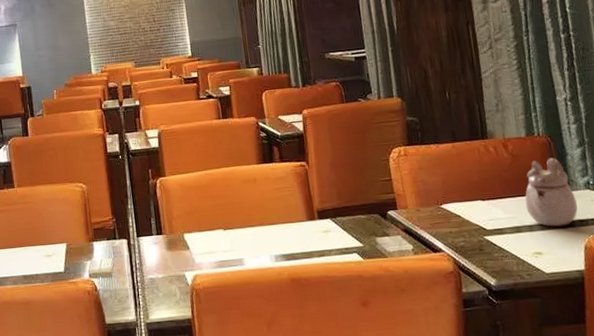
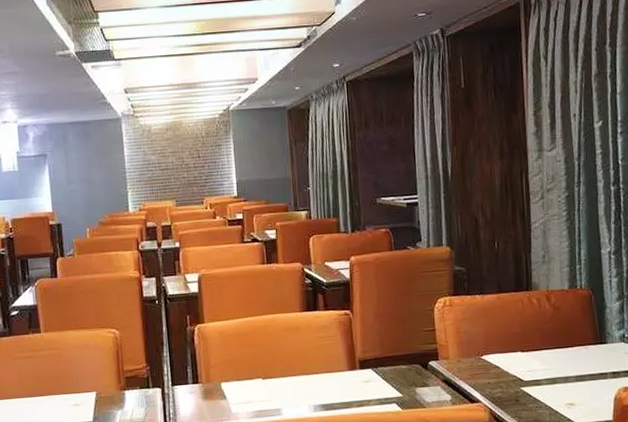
teapot: present [525,157,578,227] -> none [562,310,611,379]

